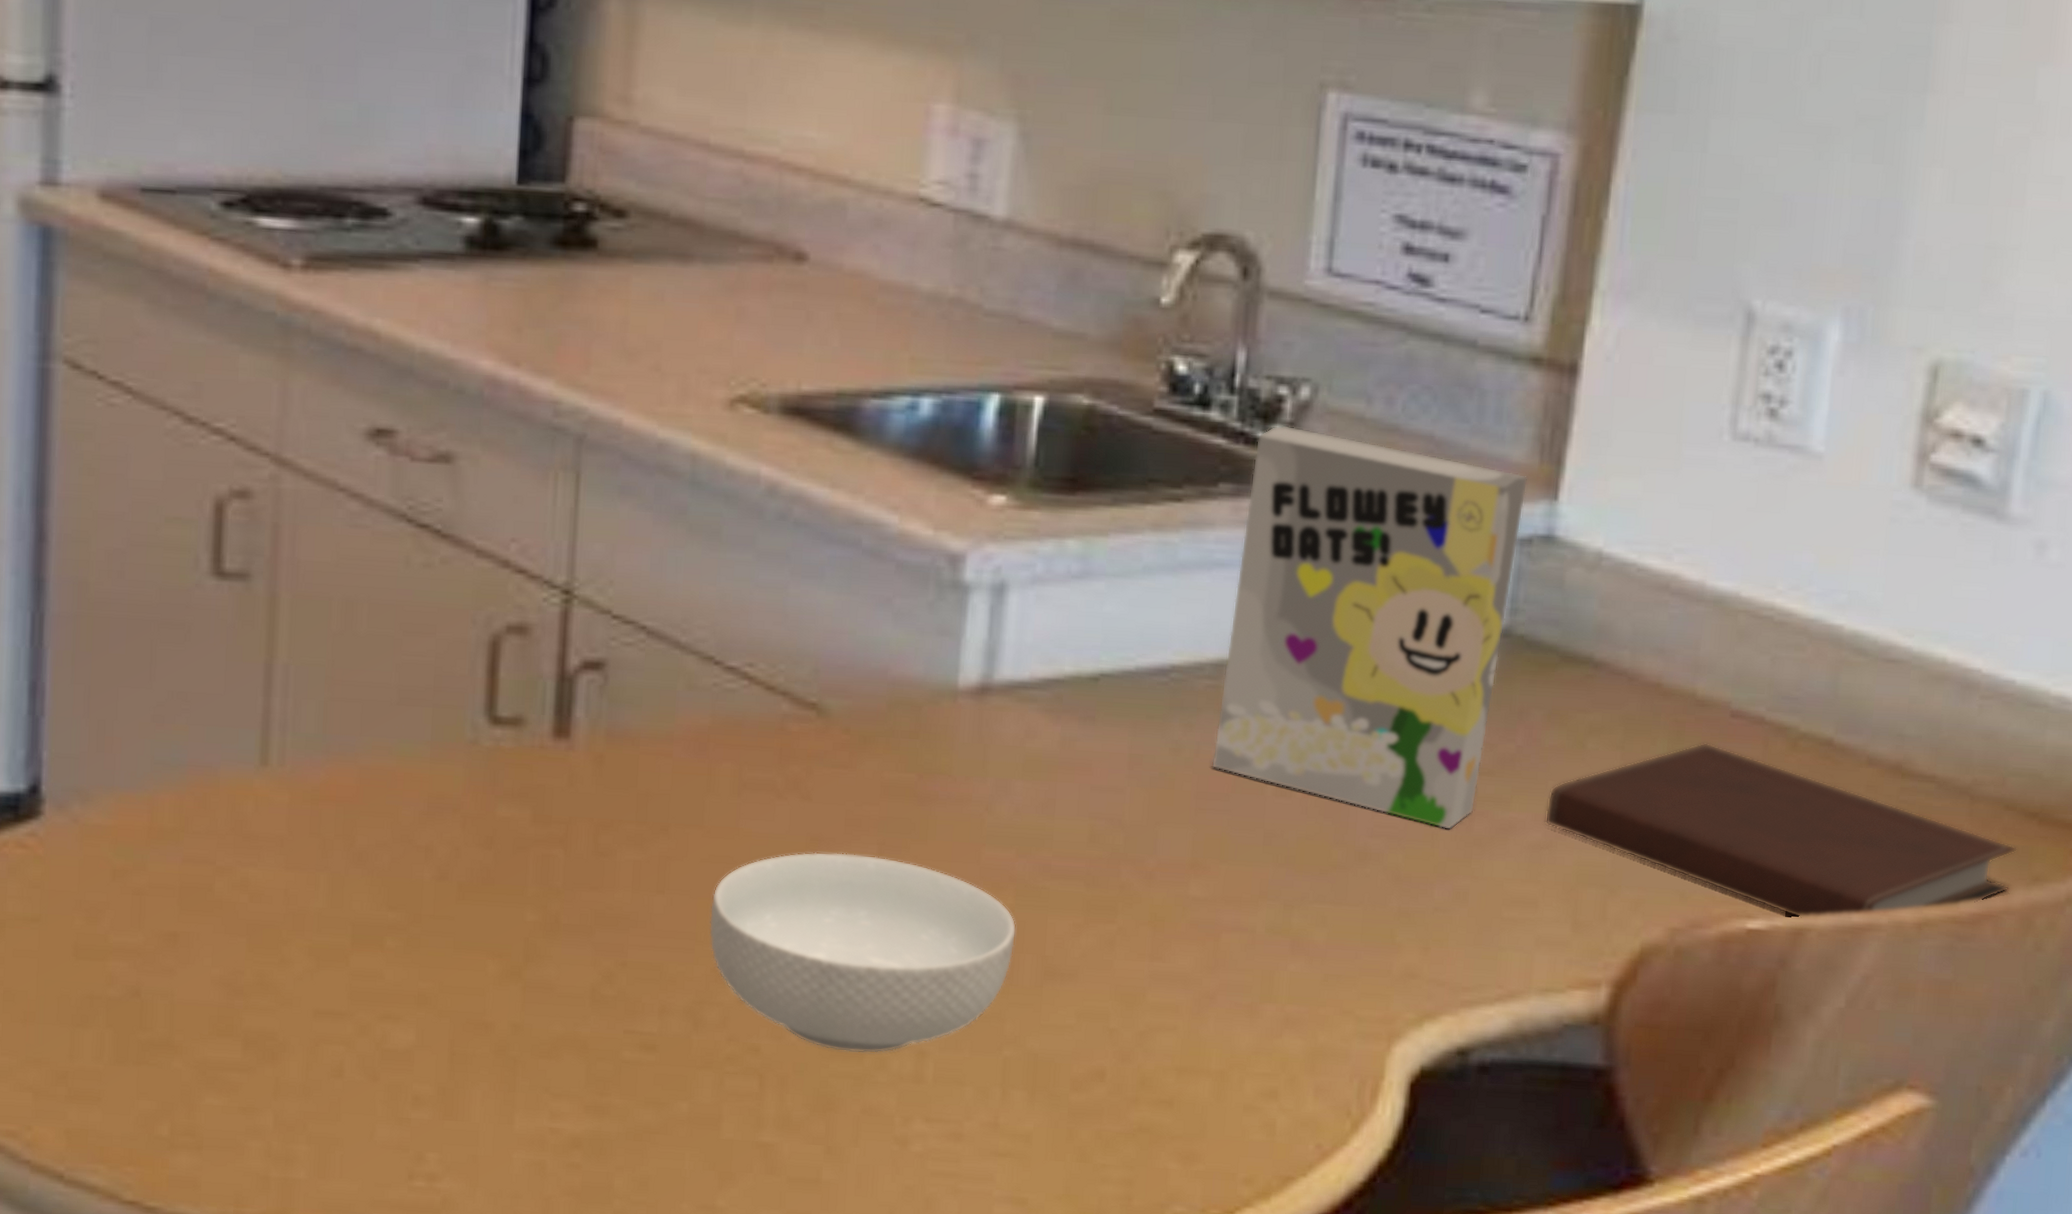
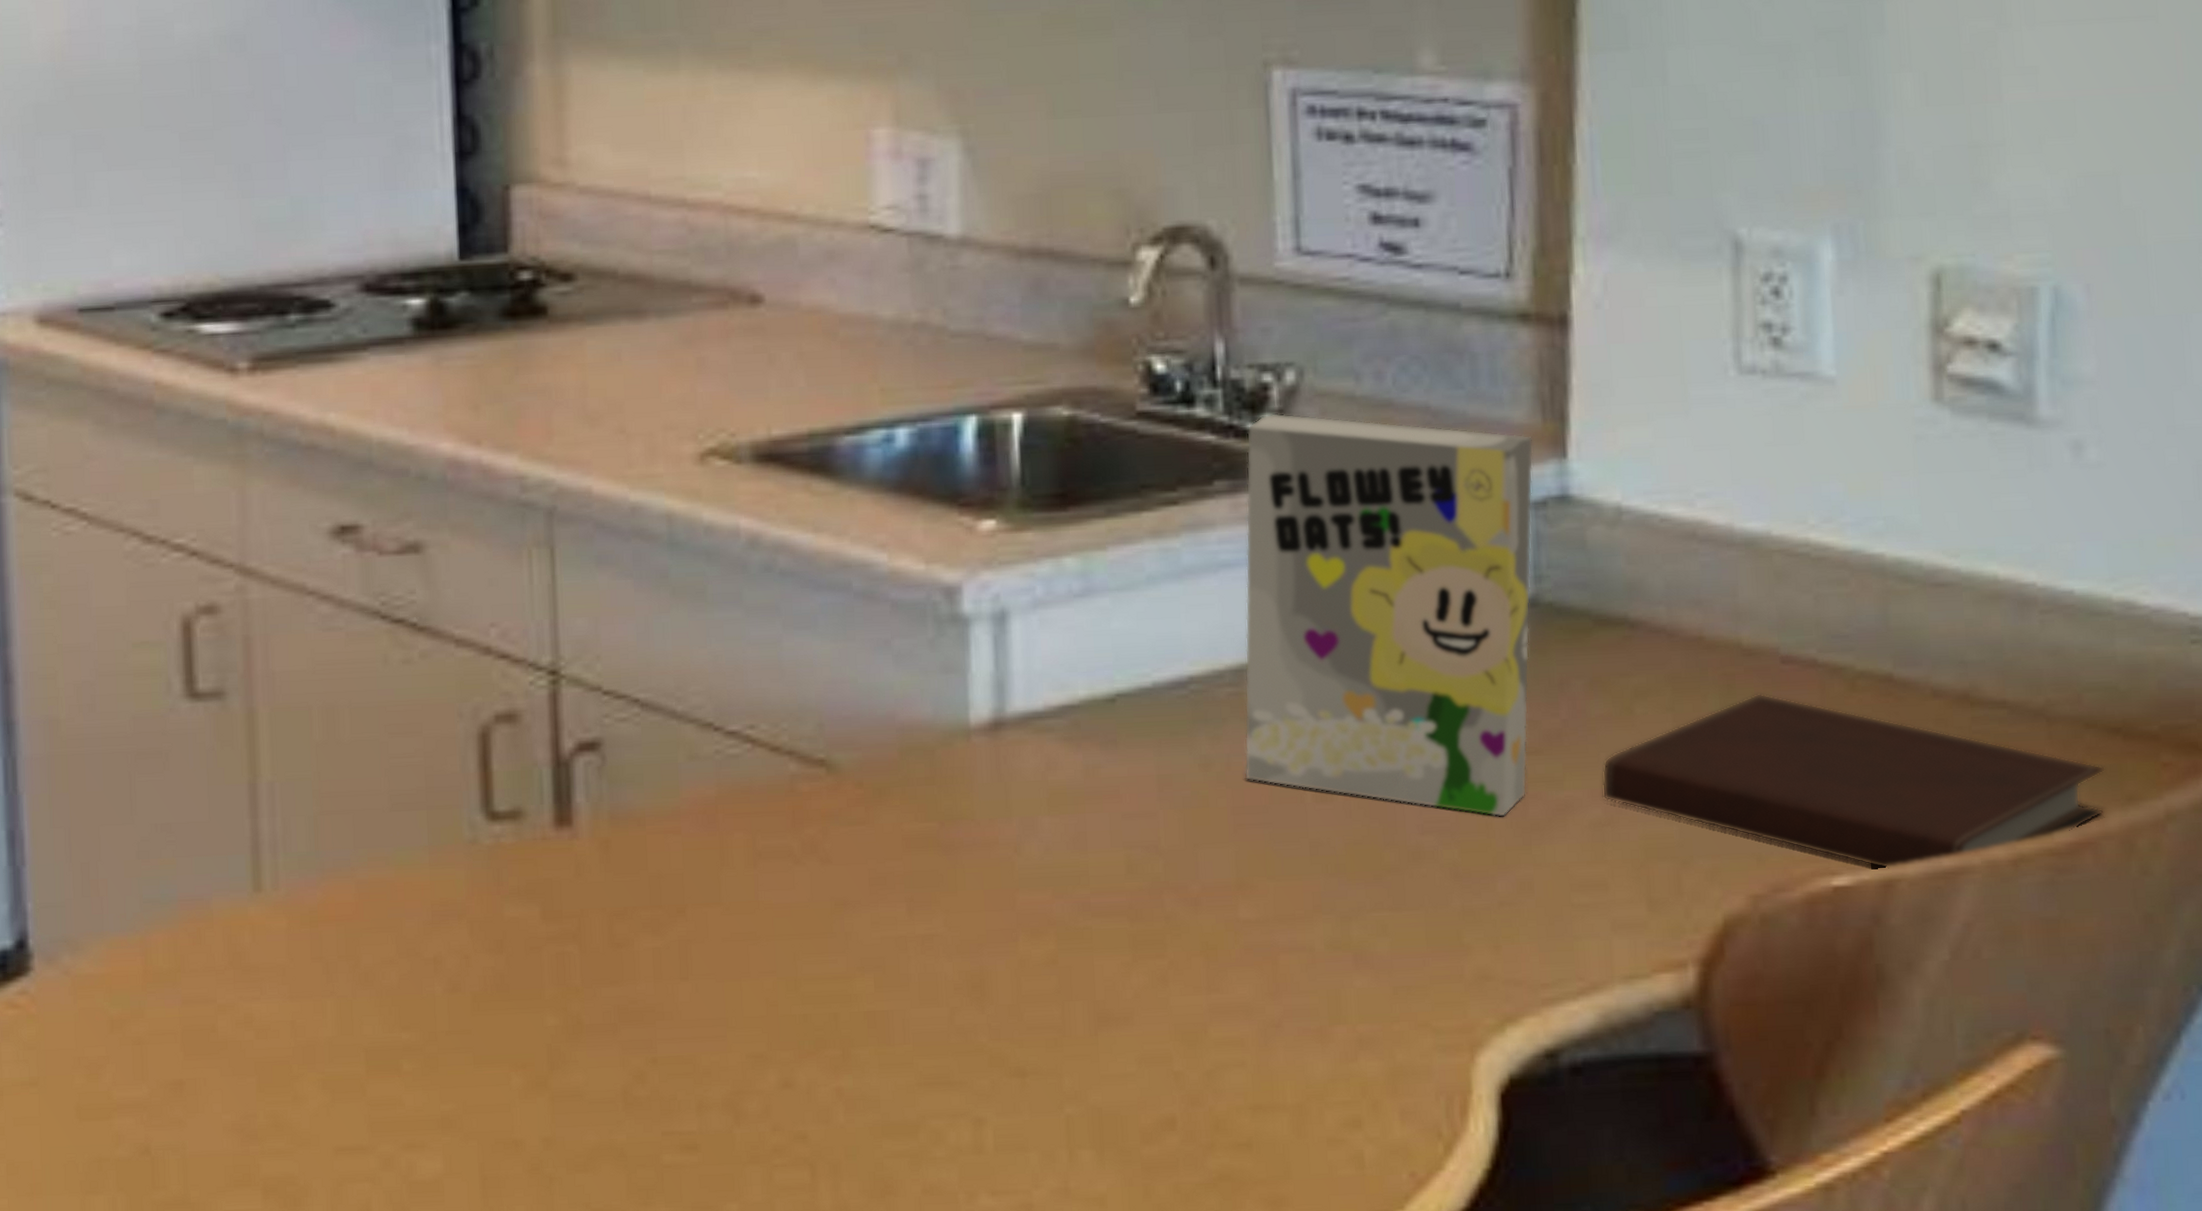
cereal bowl: present [709,852,1017,1054] -> none [738,914,1063,1129]

